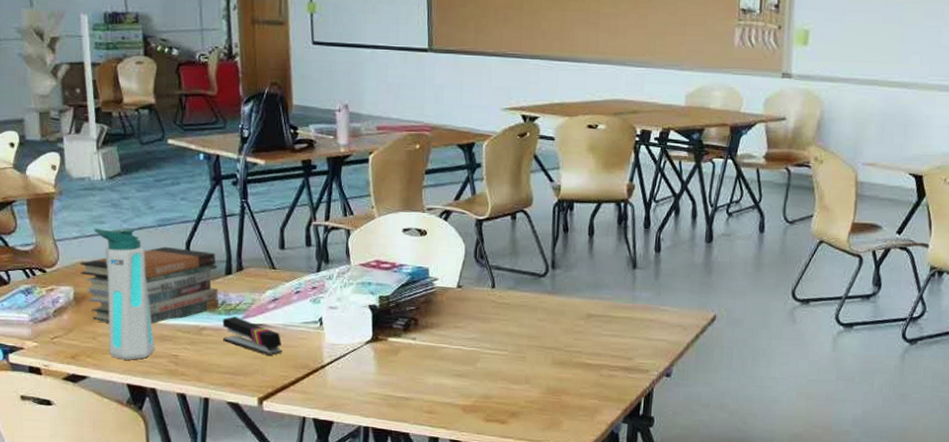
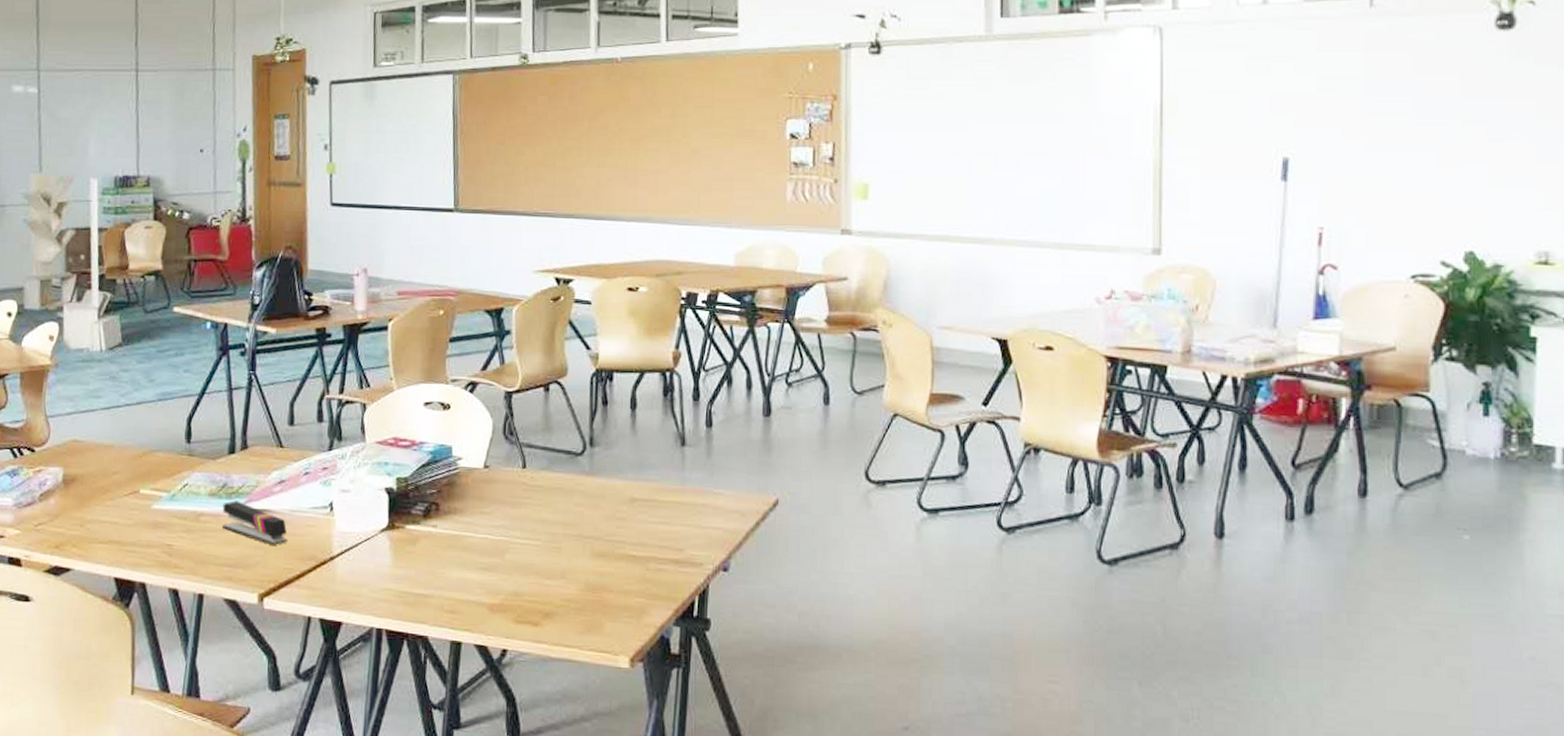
book stack: present [79,246,219,324] -> none [71,423,220,509]
water bottle: present [94,228,155,360] -> none [89,402,148,550]

